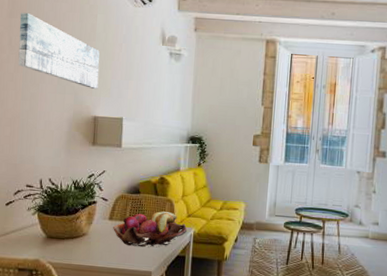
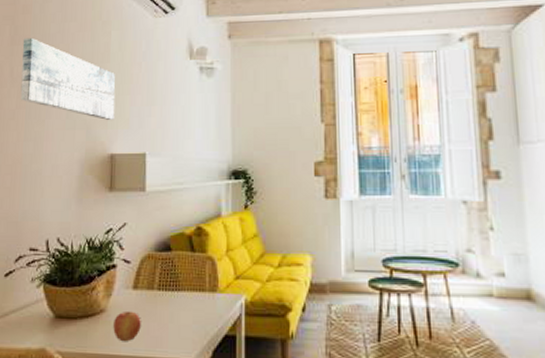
apple: none [93,235,114,258] -> present [113,310,141,342]
fruit basket: present [112,211,188,248] -> none [137,274,237,326]

